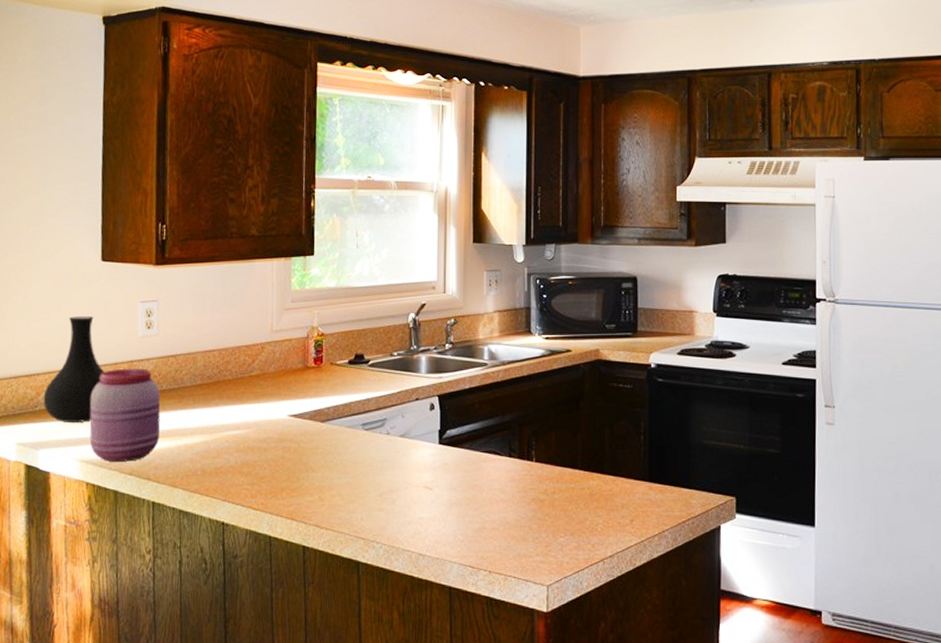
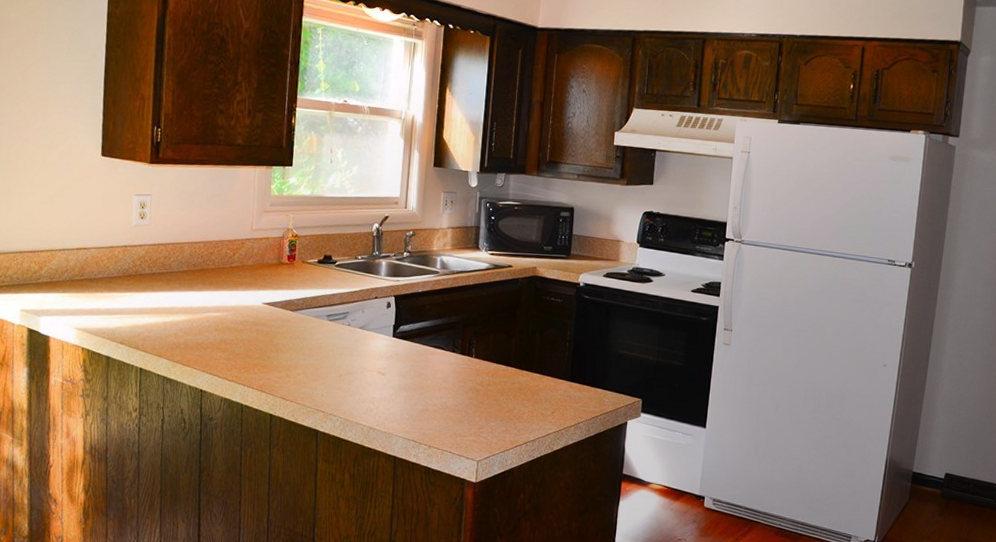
vase: present [43,316,105,422] -> none [45,203,102,296]
jar: present [89,368,161,462] -> none [86,252,150,332]

